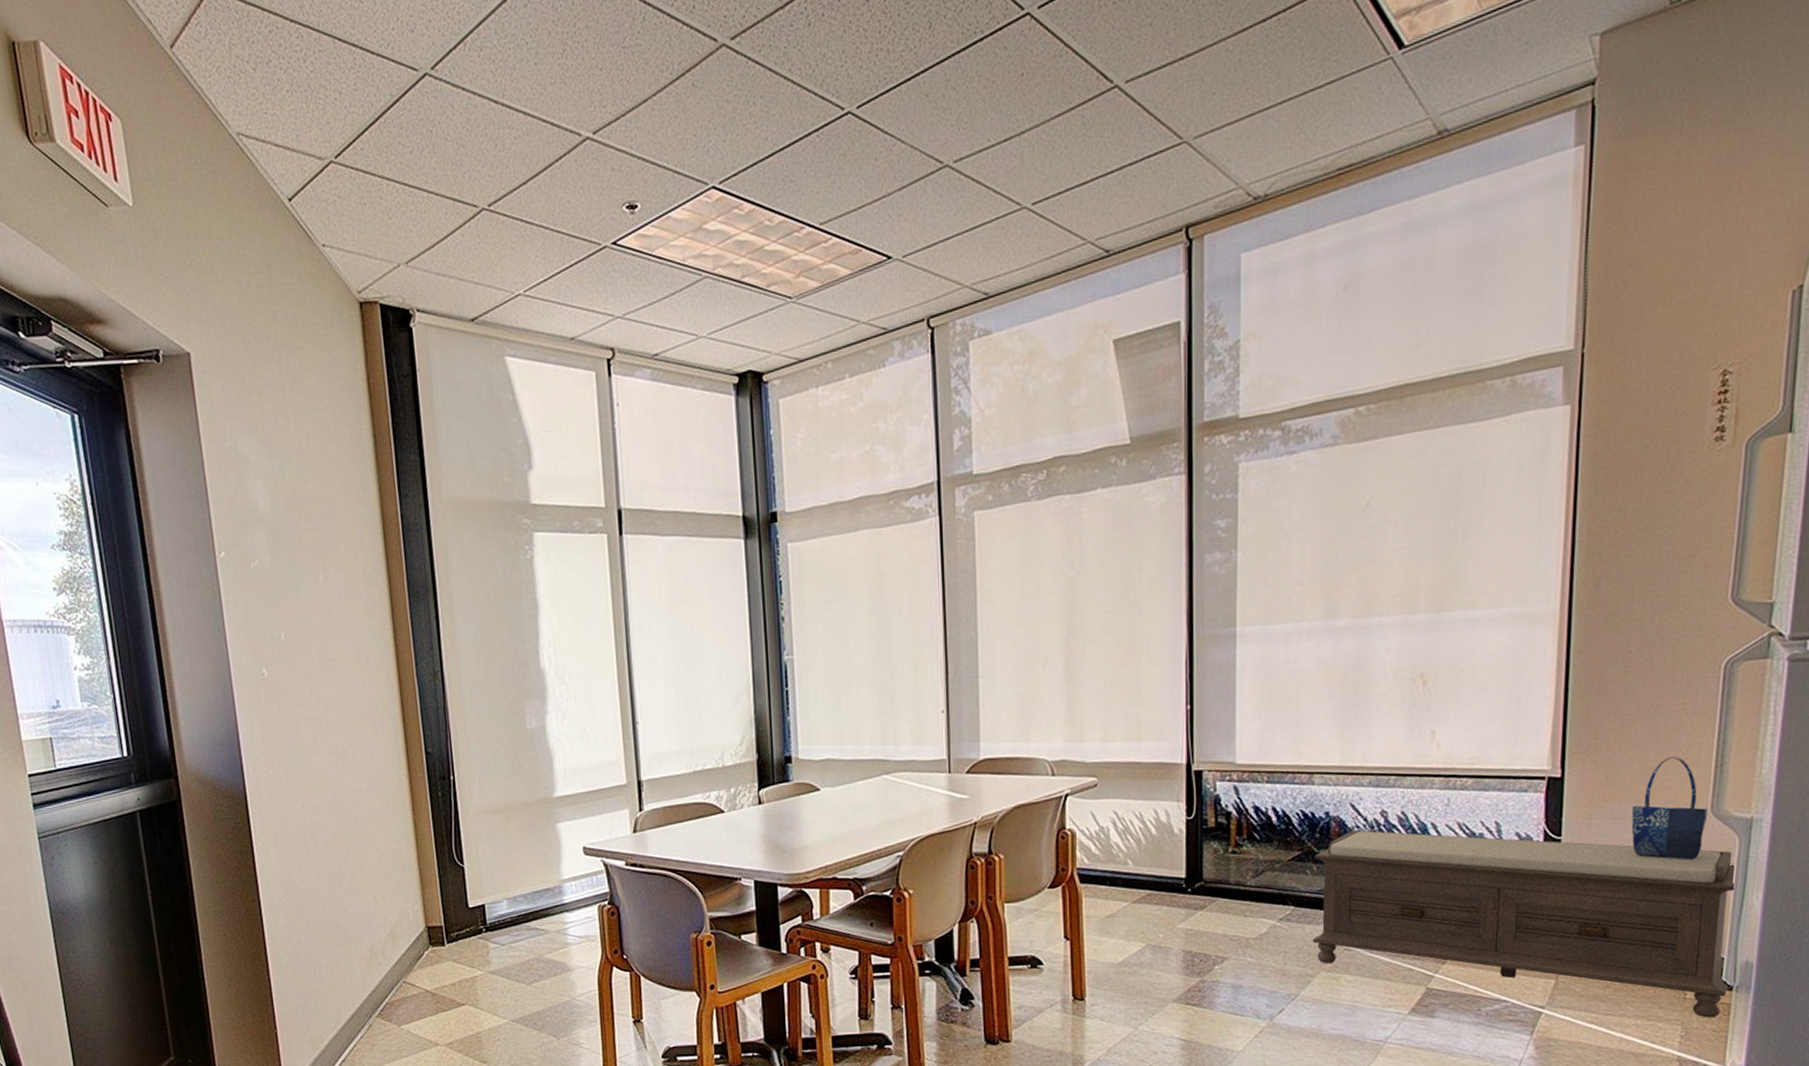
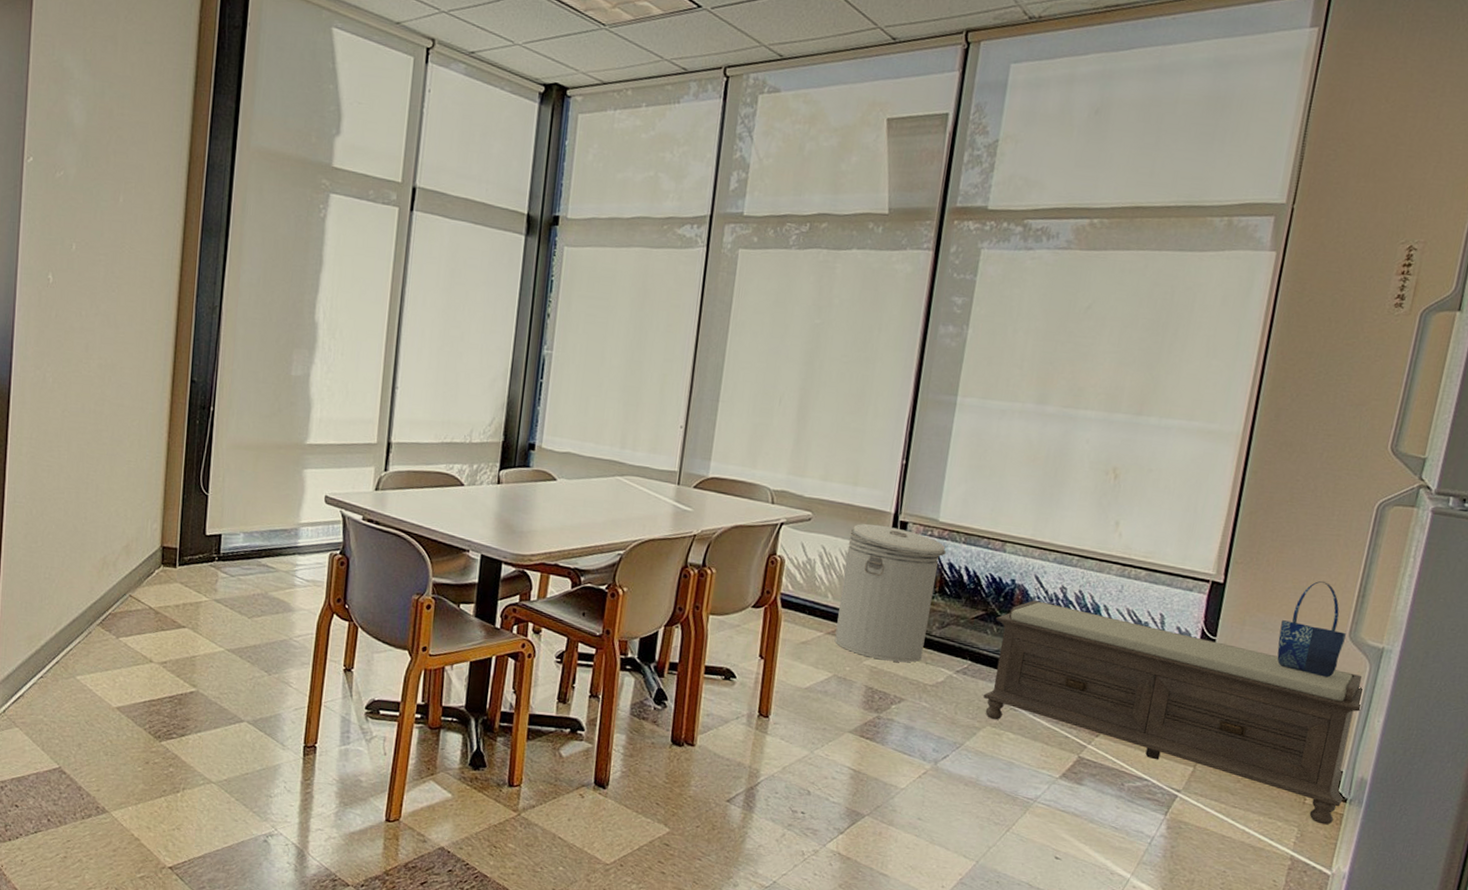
can: none [1141,778,1249,921] -> present [834,523,946,663]

